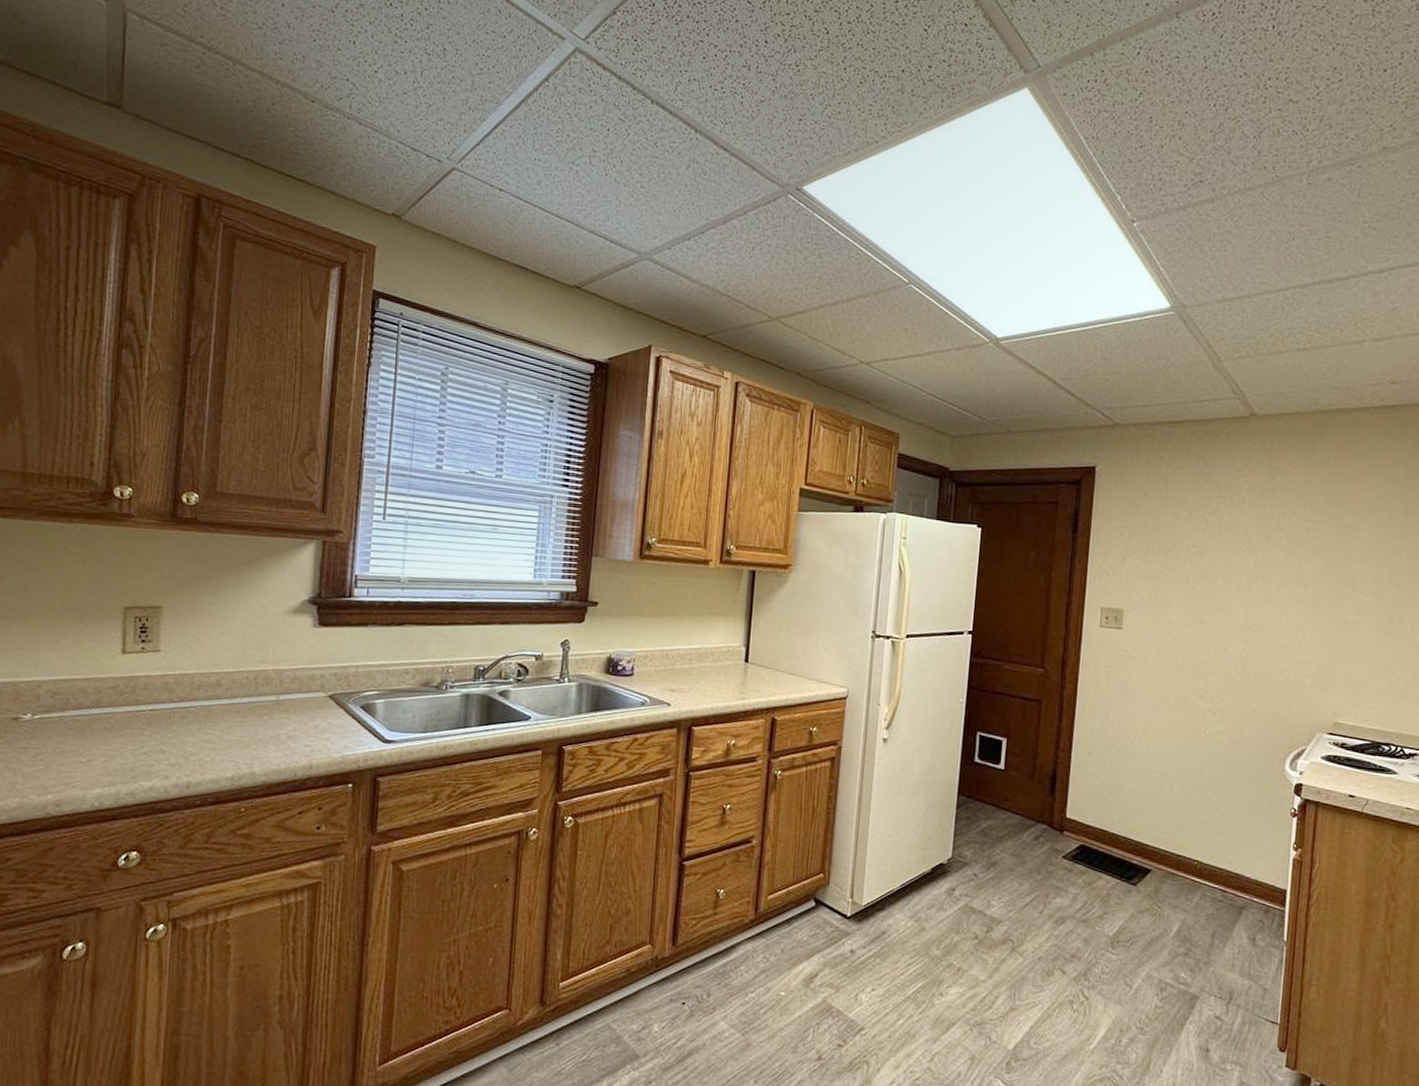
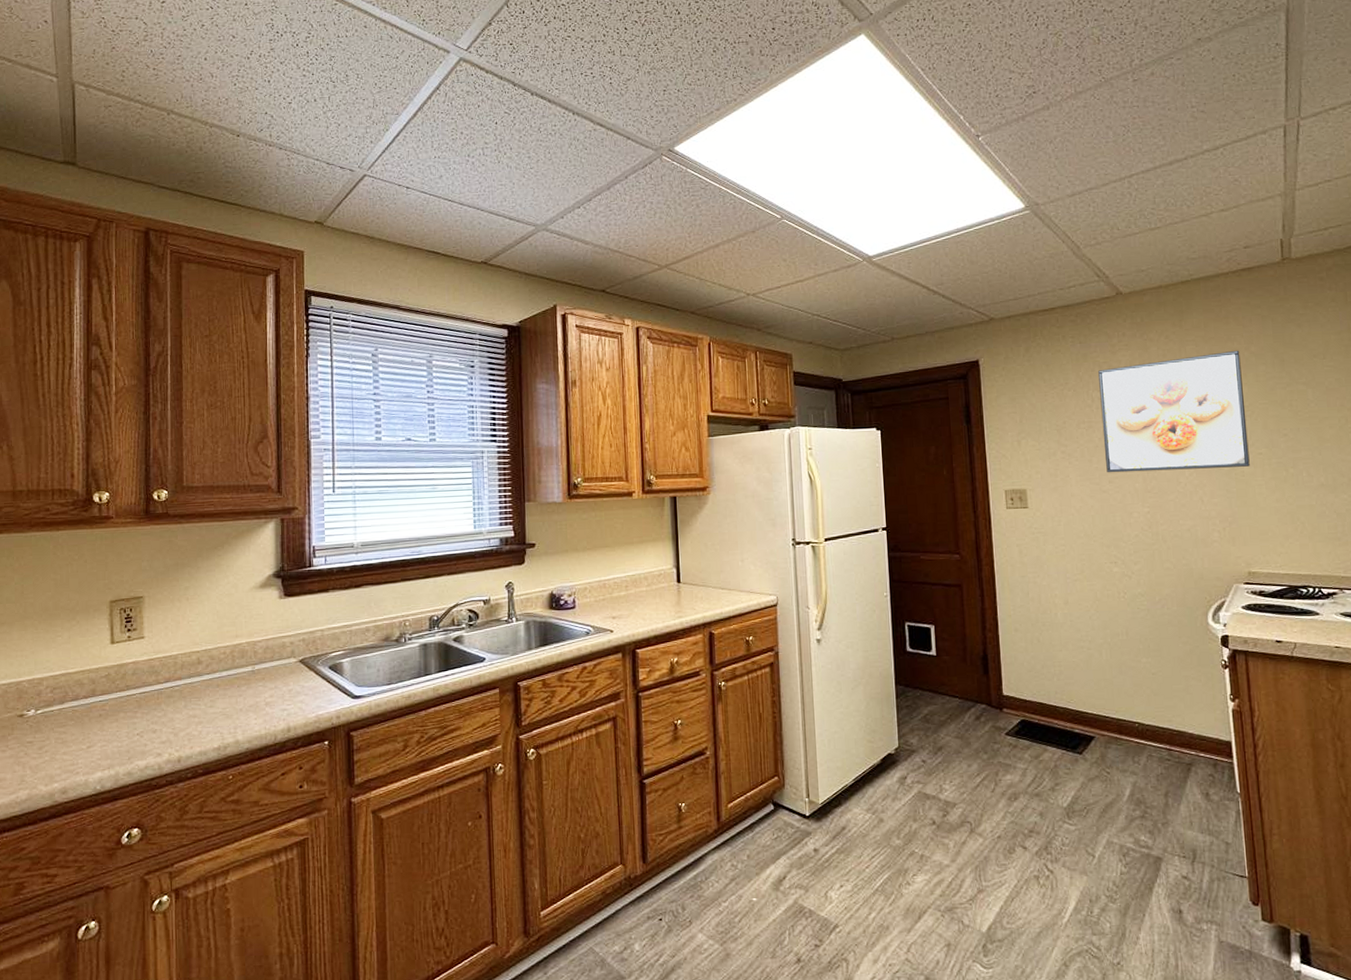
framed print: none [1209,491,1366,614] -> present [1098,350,1250,473]

